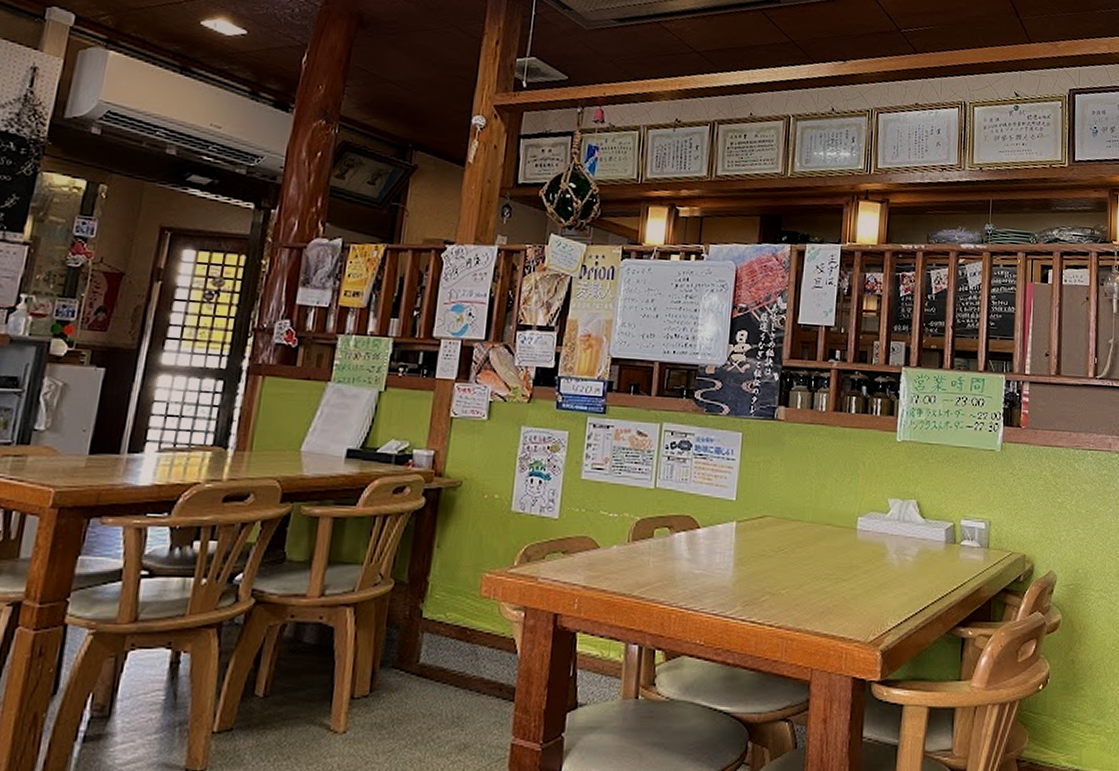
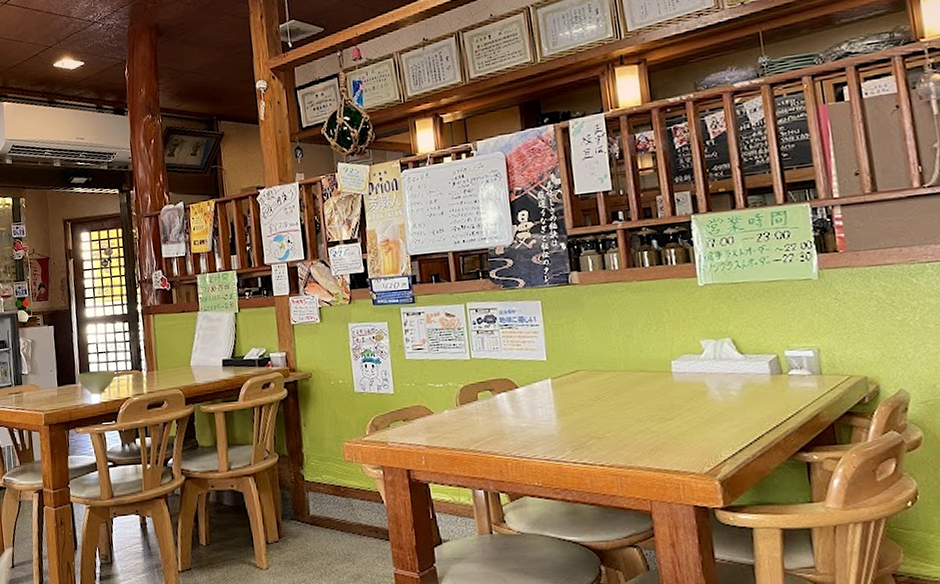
bowl: none [123,439,187,472] -> present [76,370,116,394]

